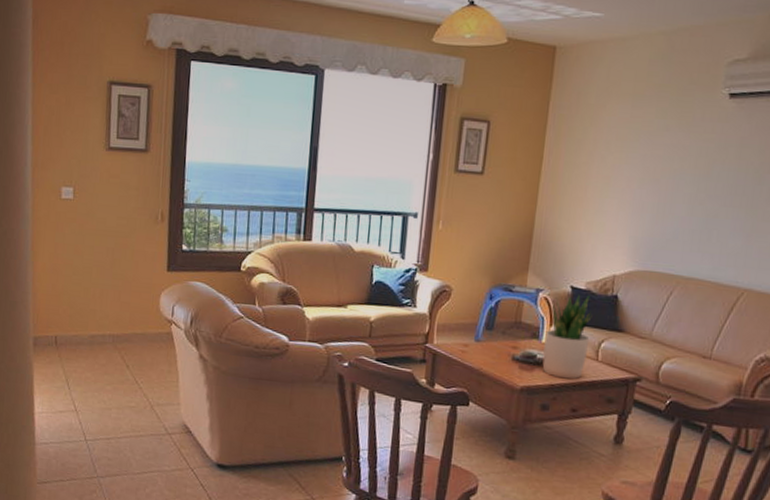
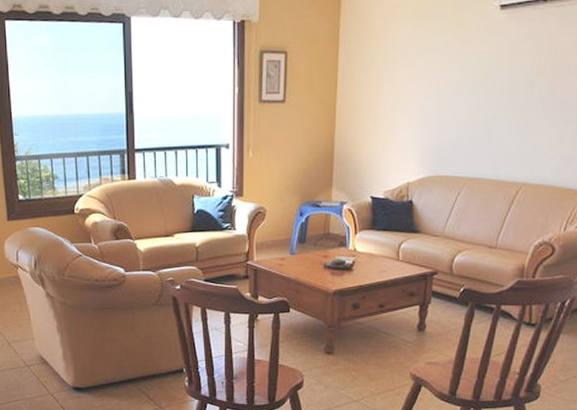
planter: present [542,294,593,379] -> none [351,203,392,279]

